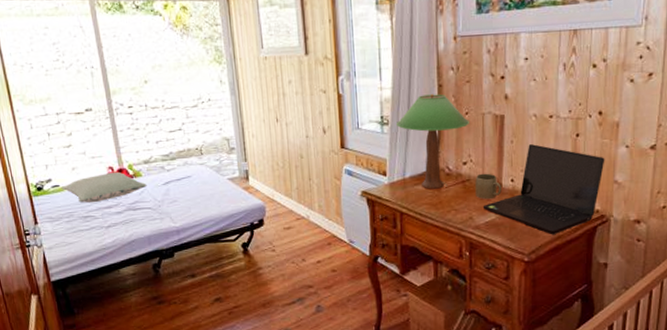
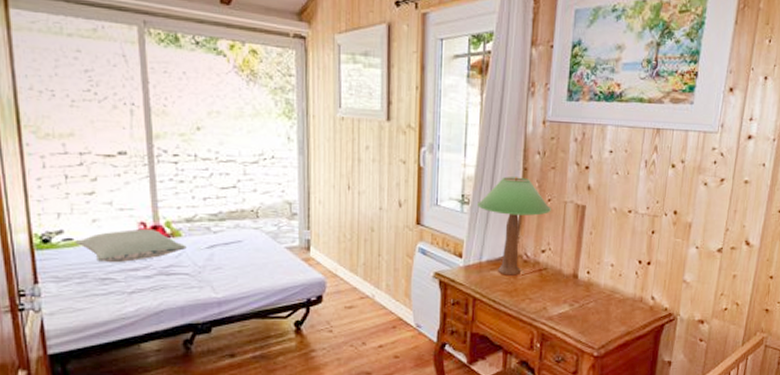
mug: present [475,173,502,200] -> none [551,263,577,291]
laptop: present [482,144,605,234] -> none [557,237,677,329]

